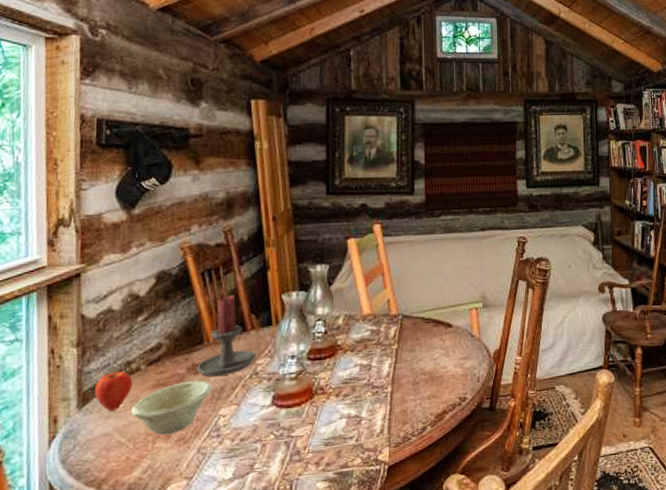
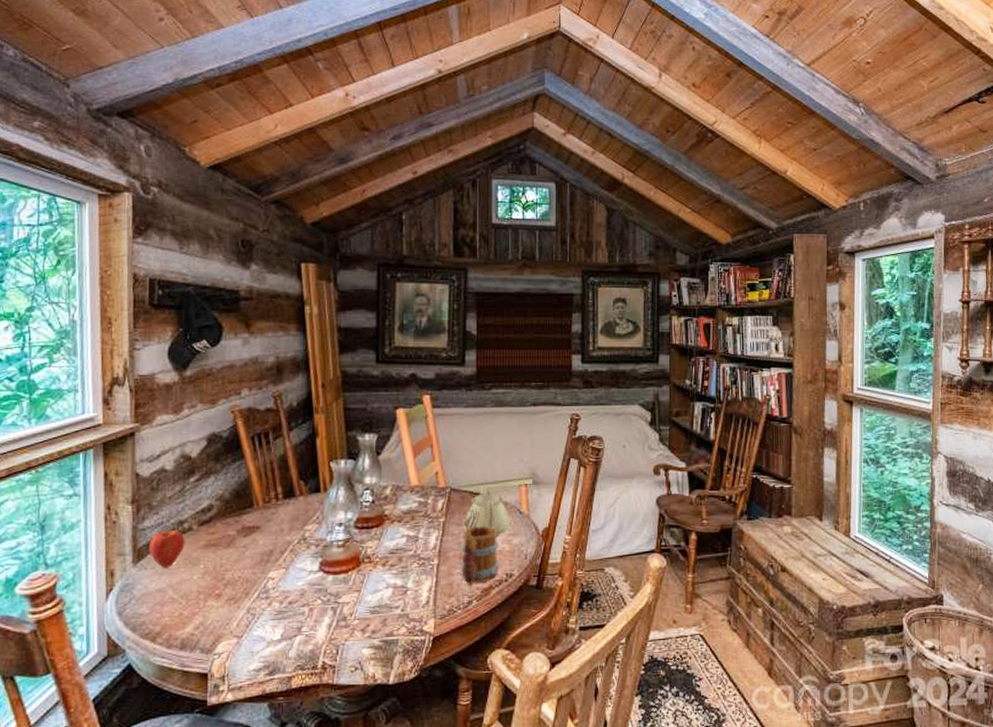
bowl: present [131,380,213,436] -> none [183,543,262,594]
candle holder: present [196,294,257,377] -> none [246,459,305,540]
mug: none [414,350,453,412] -> present [460,525,499,586]
teapot: none [417,311,463,361] -> present [464,486,511,536]

